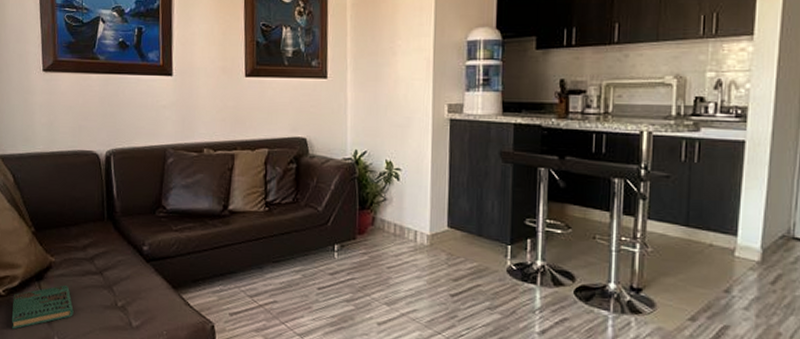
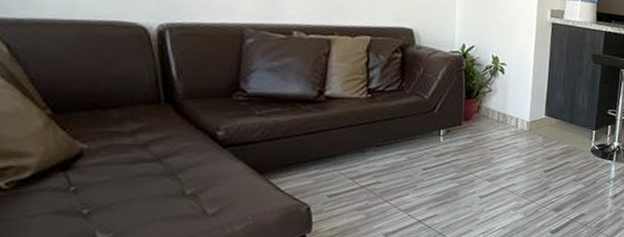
book: present [11,285,74,329] -> none [23,175,122,227]

